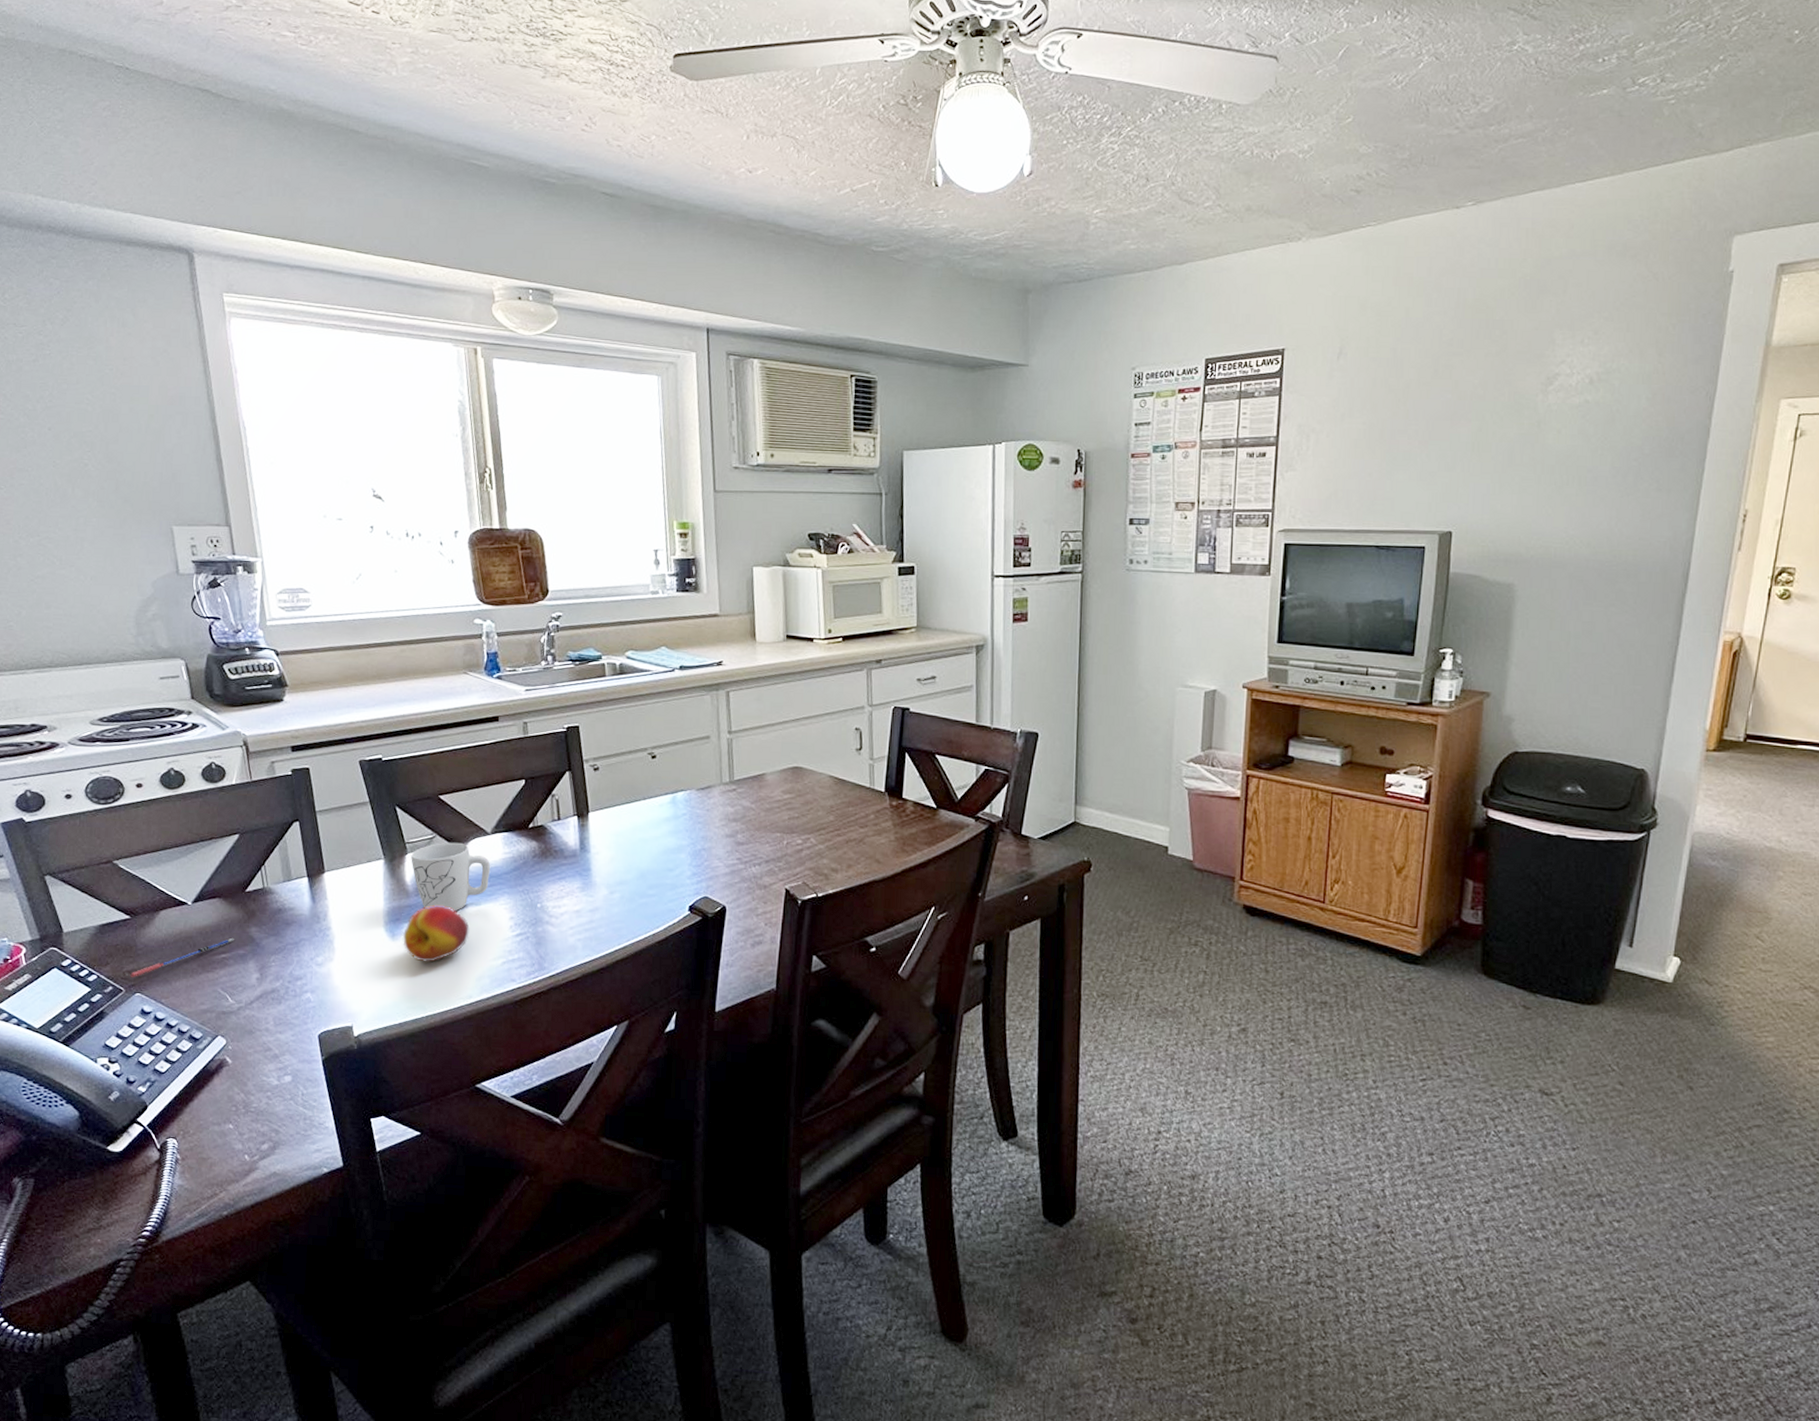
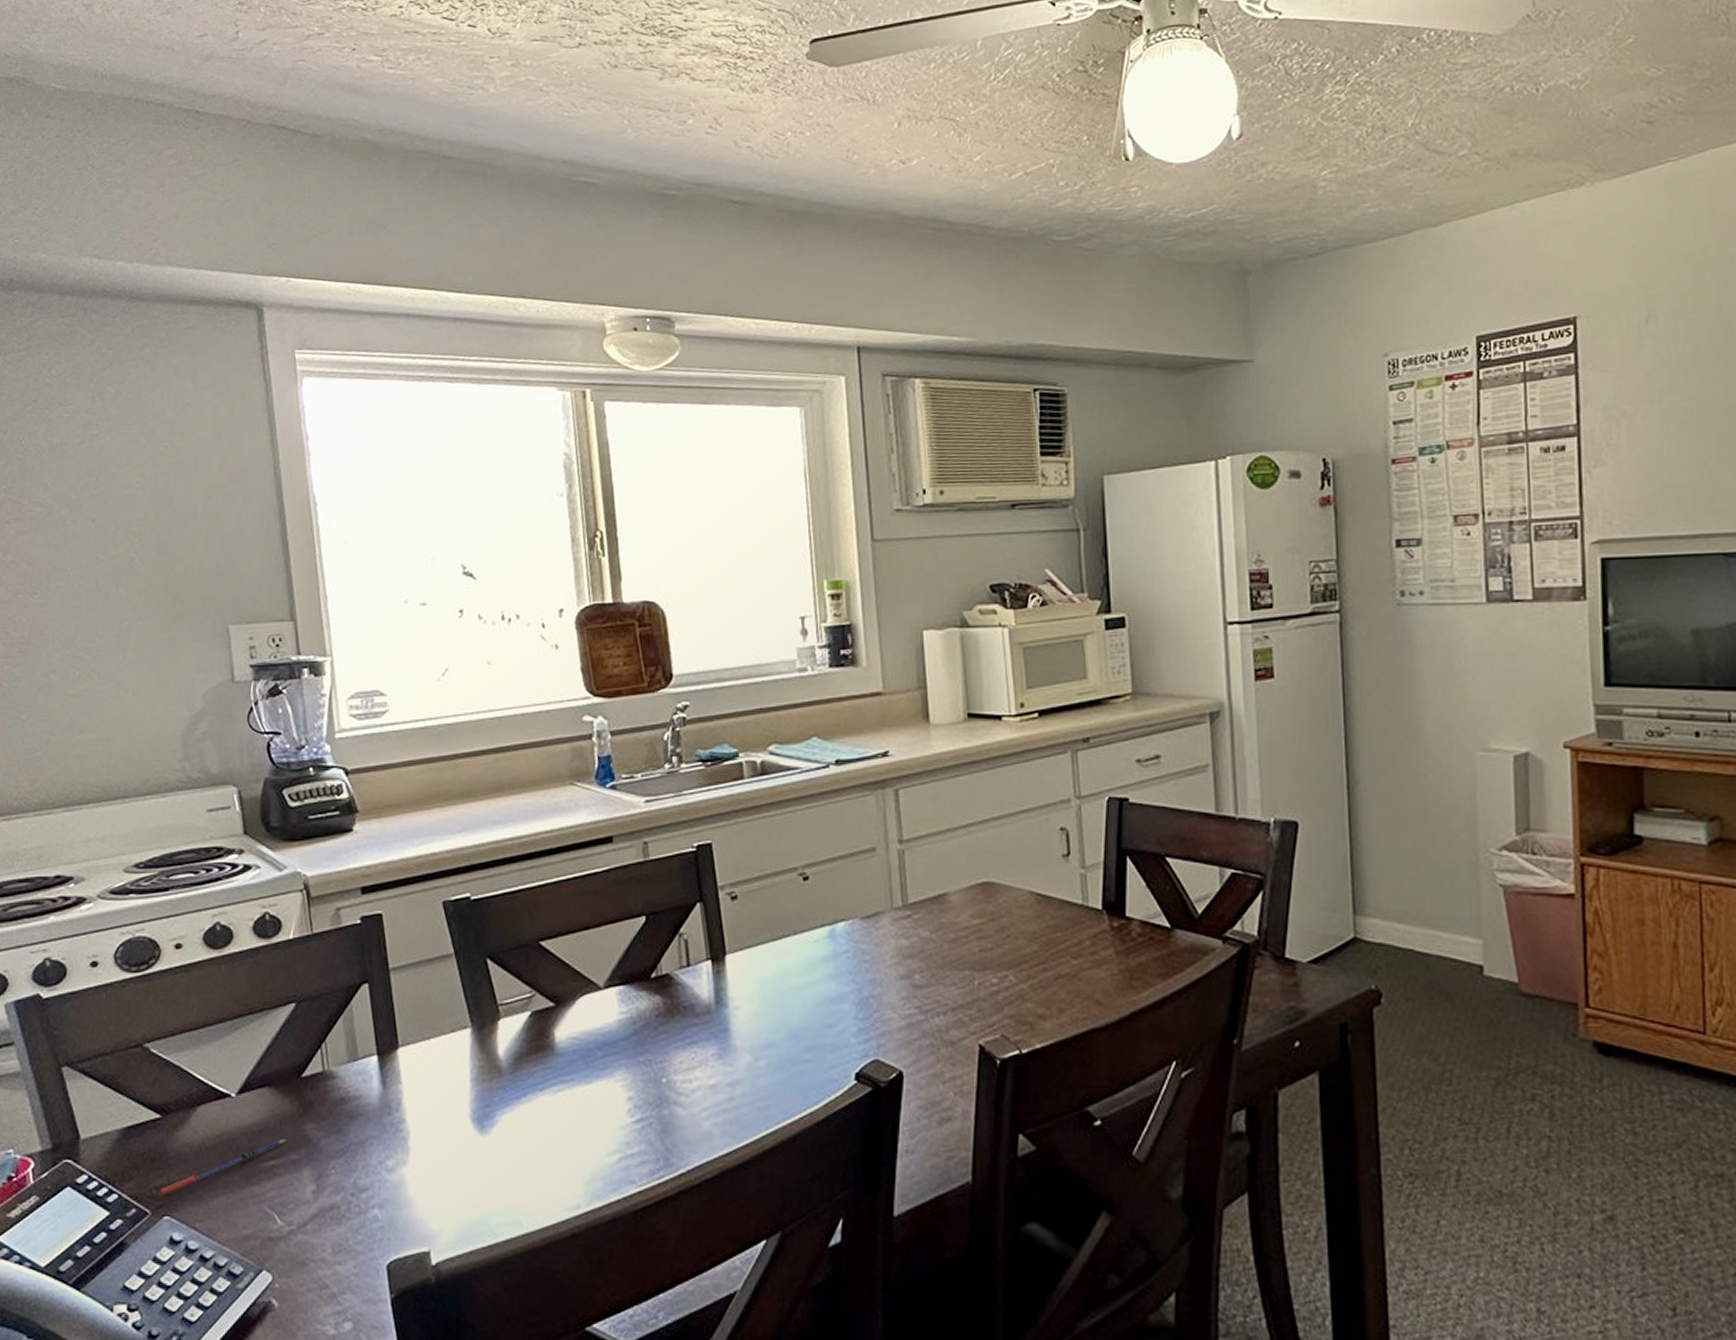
fruit: present [402,905,470,962] -> none [493,1086,577,1162]
mug: present [411,842,491,912] -> none [504,1001,604,1093]

